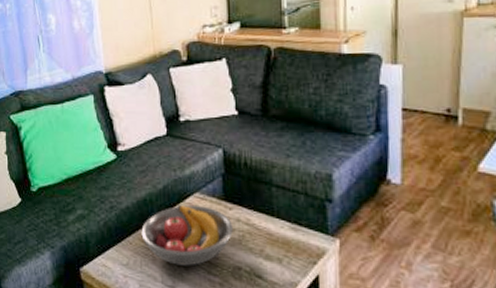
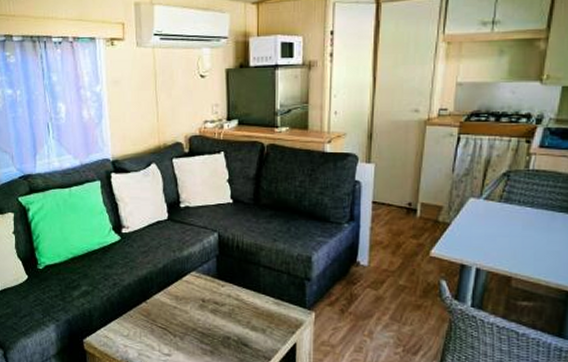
fruit bowl: present [141,204,233,266] -> none [141,281,224,337]

